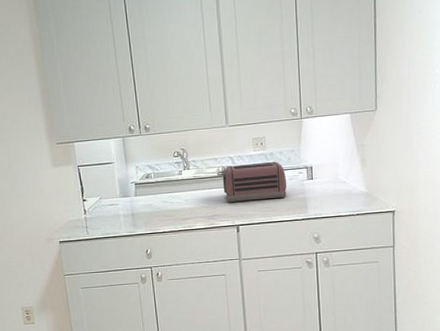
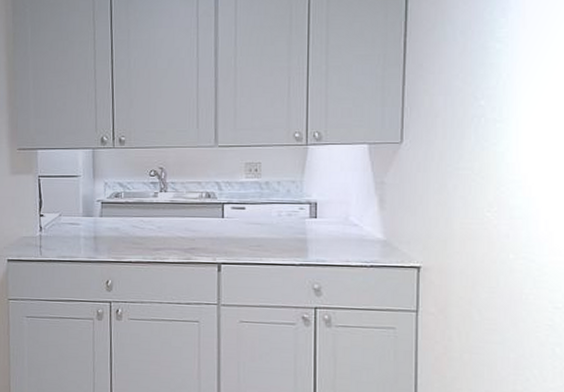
toaster: present [216,161,287,202] -> none [199,192,284,236]

